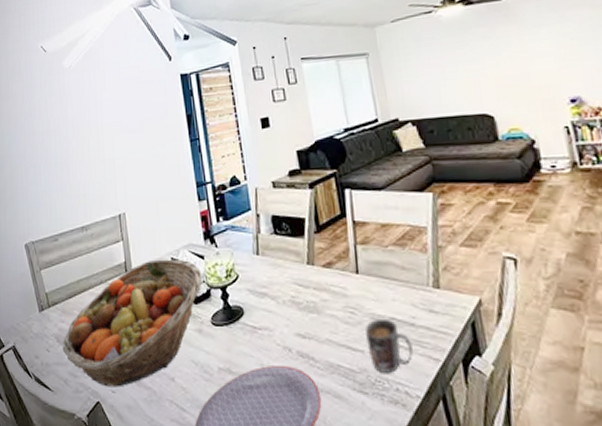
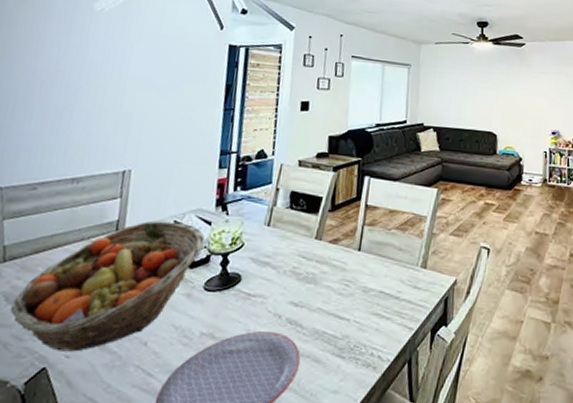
mug: present [365,318,413,373] -> none [354,291,393,339]

